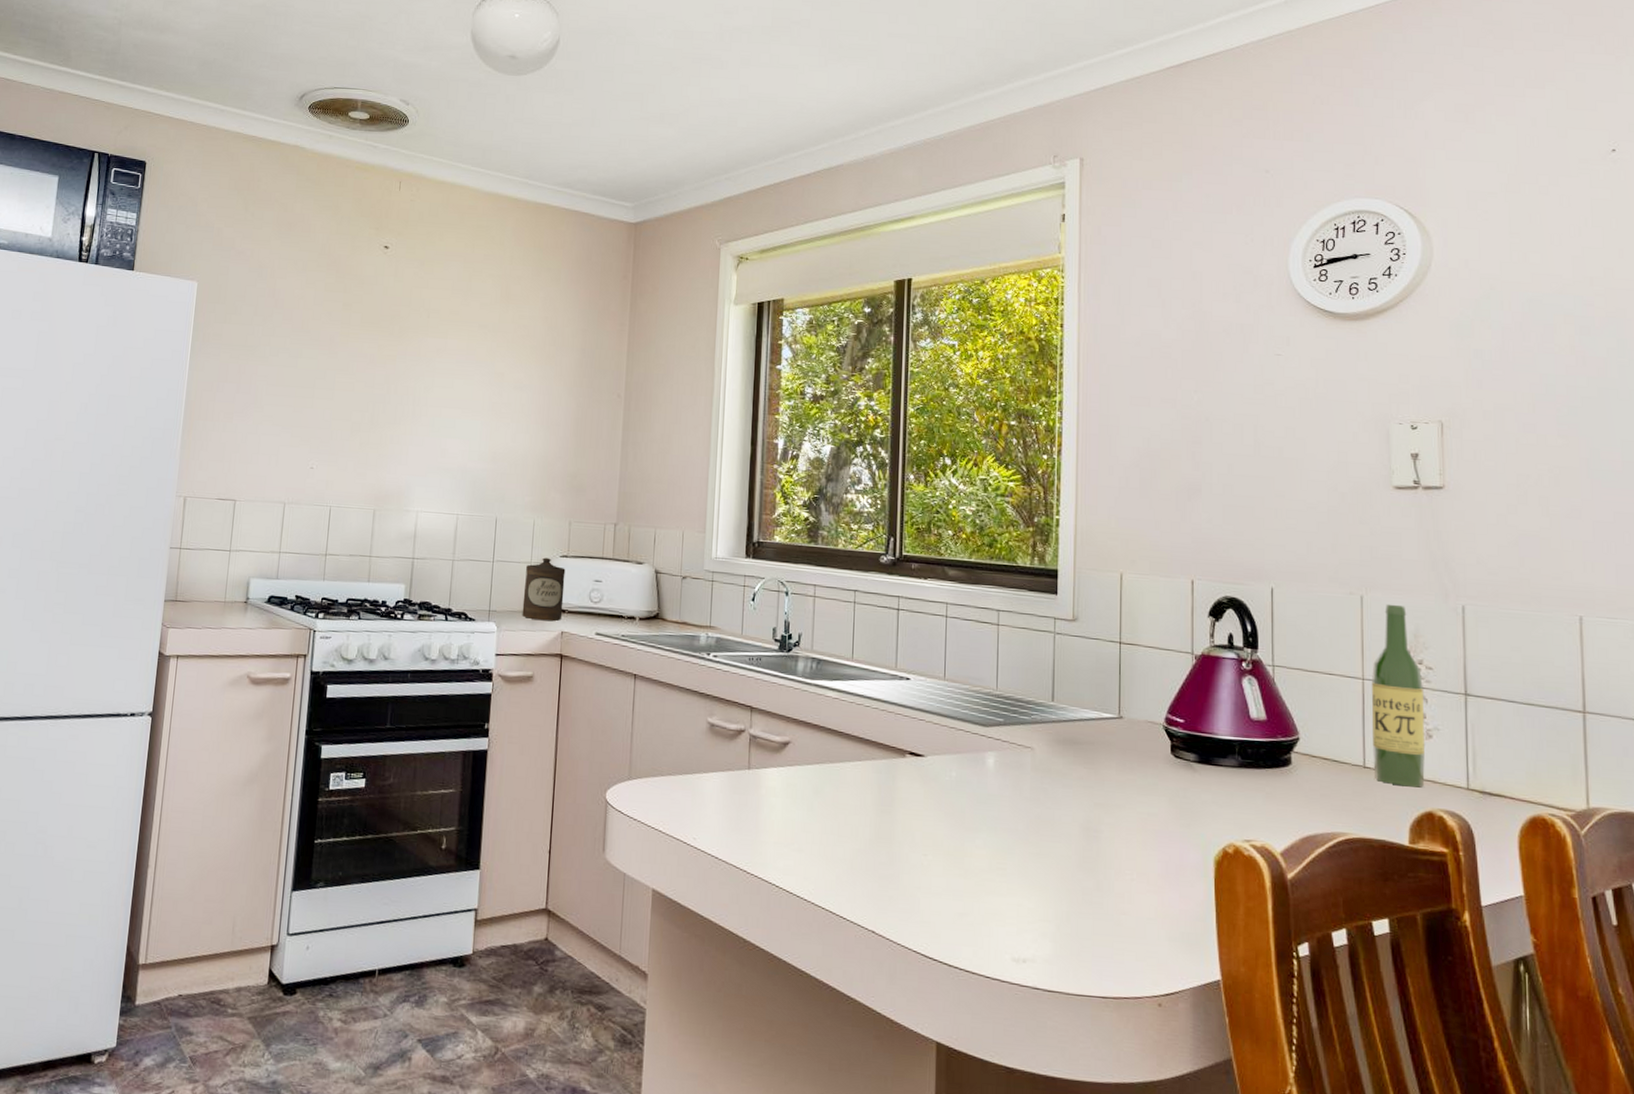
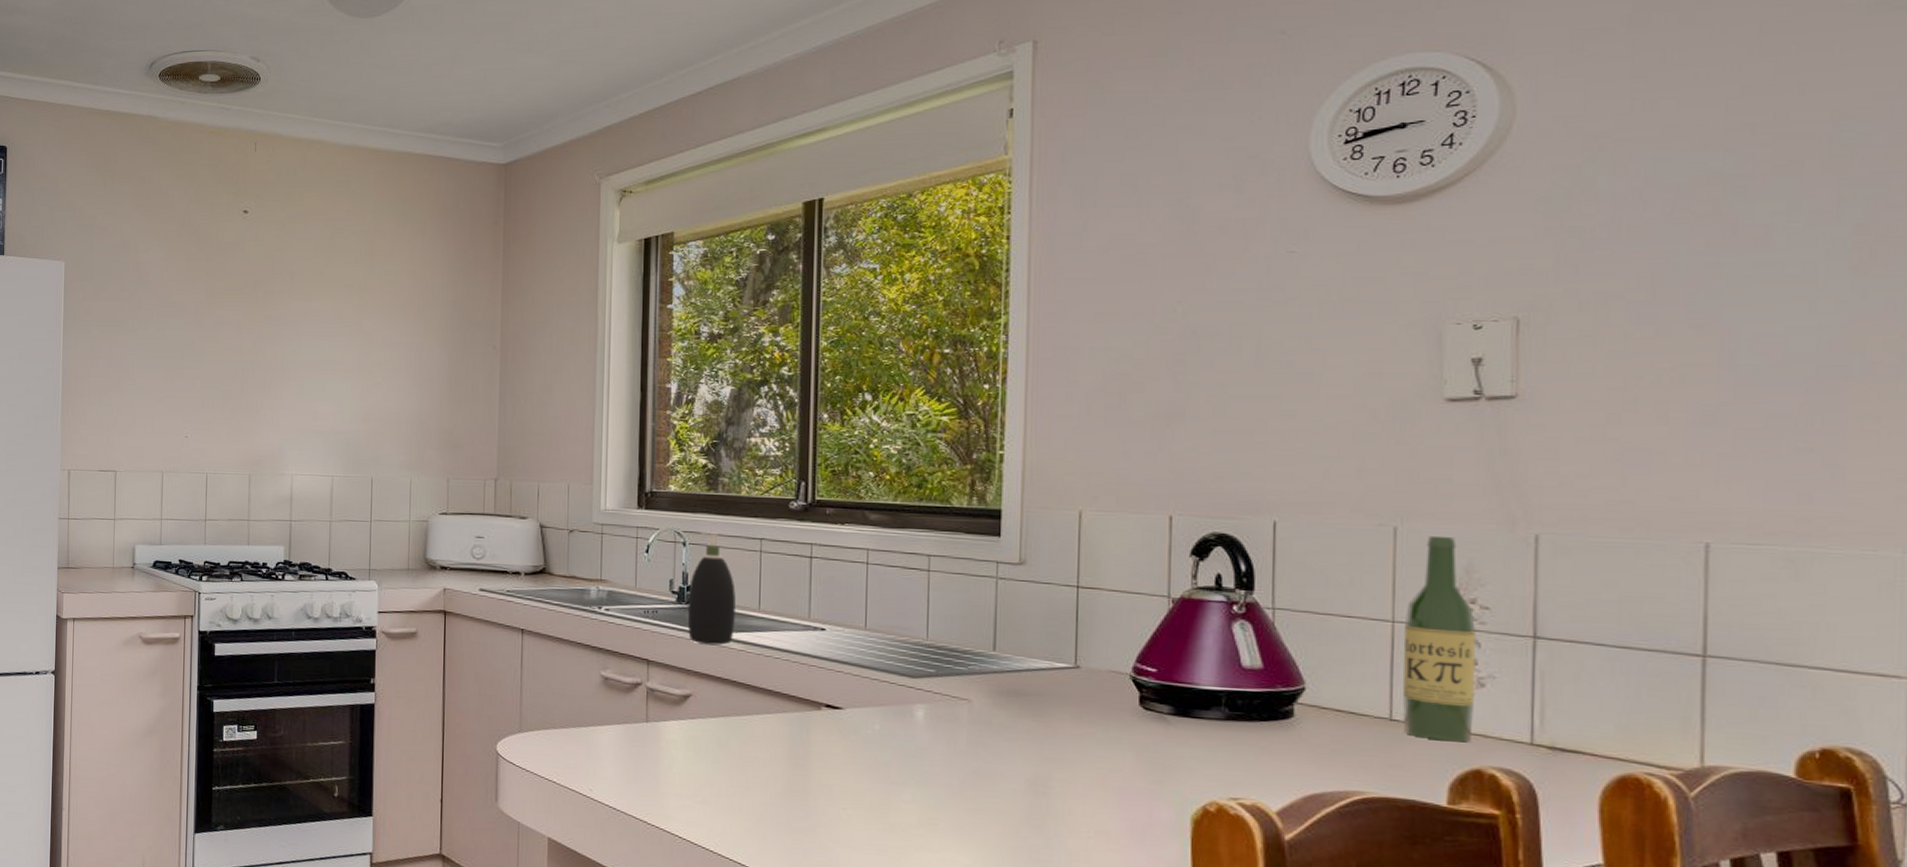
canister: present [522,557,566,621] -> none [402,515,446,578]
soap dispenser: none [788,583,832,694] -> present [687,533,736,646]

